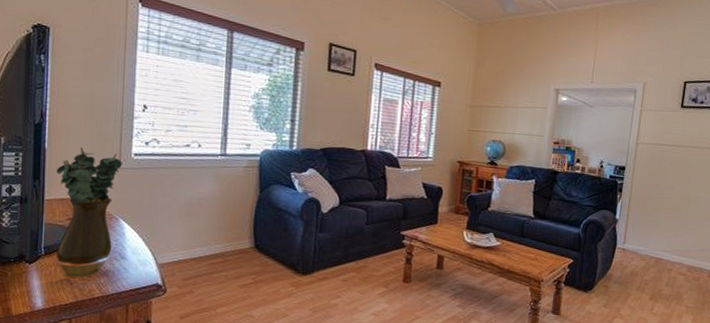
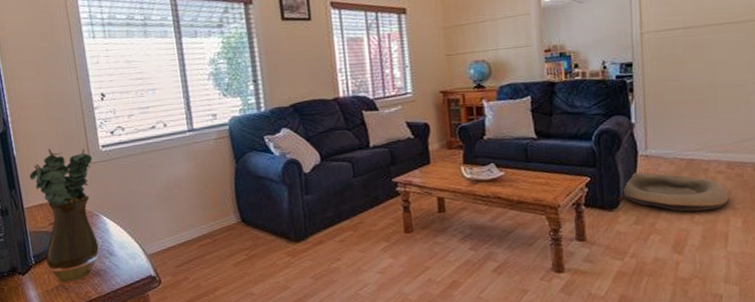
dog bed: none [598,262,685,305] -> present [623,172,729,212]

